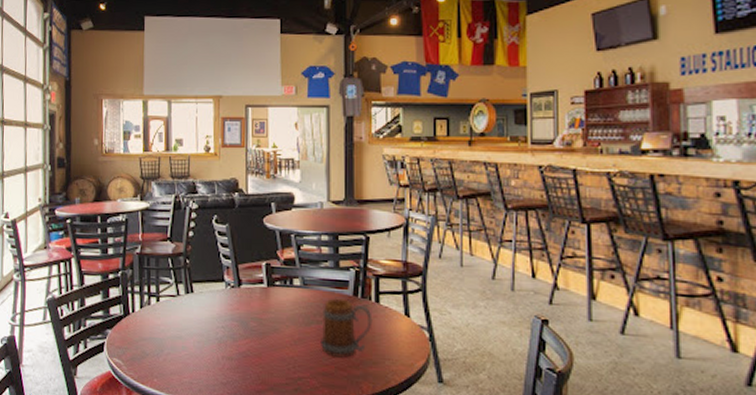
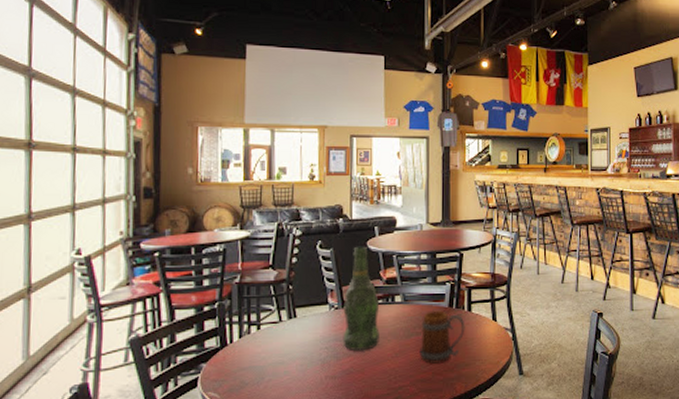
beer bottle: none [239,222,277,334] -> present [343,246,380,350]

